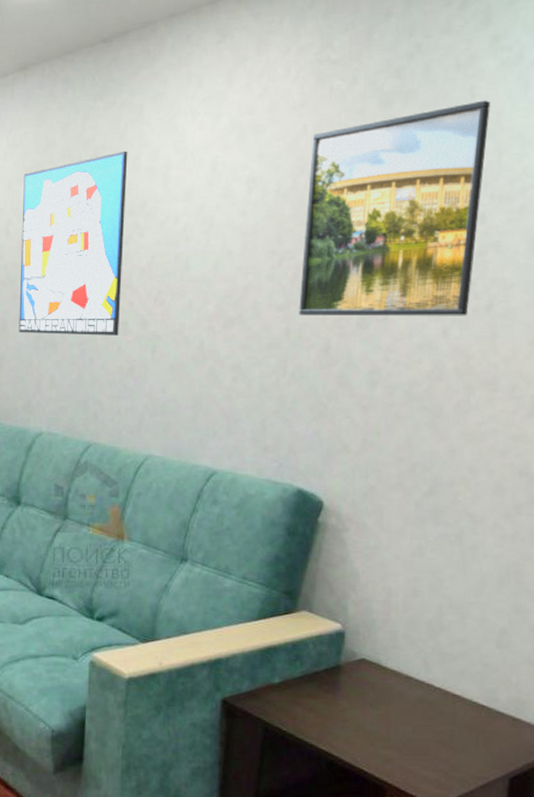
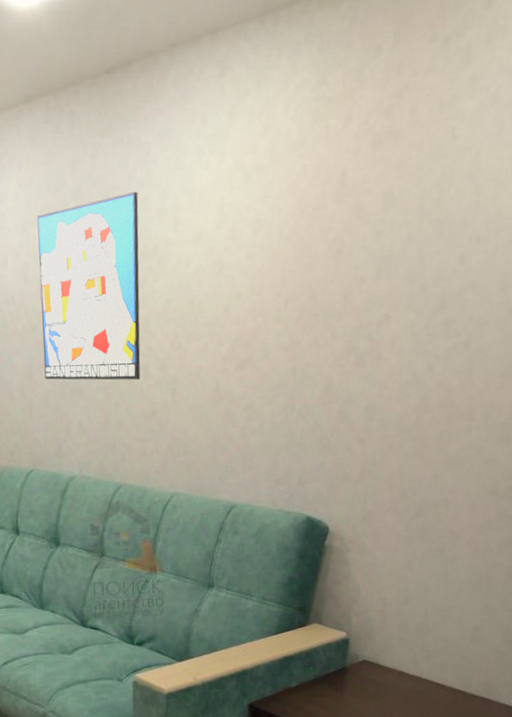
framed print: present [299,100,490,317] -> none [303,142,469,356]

